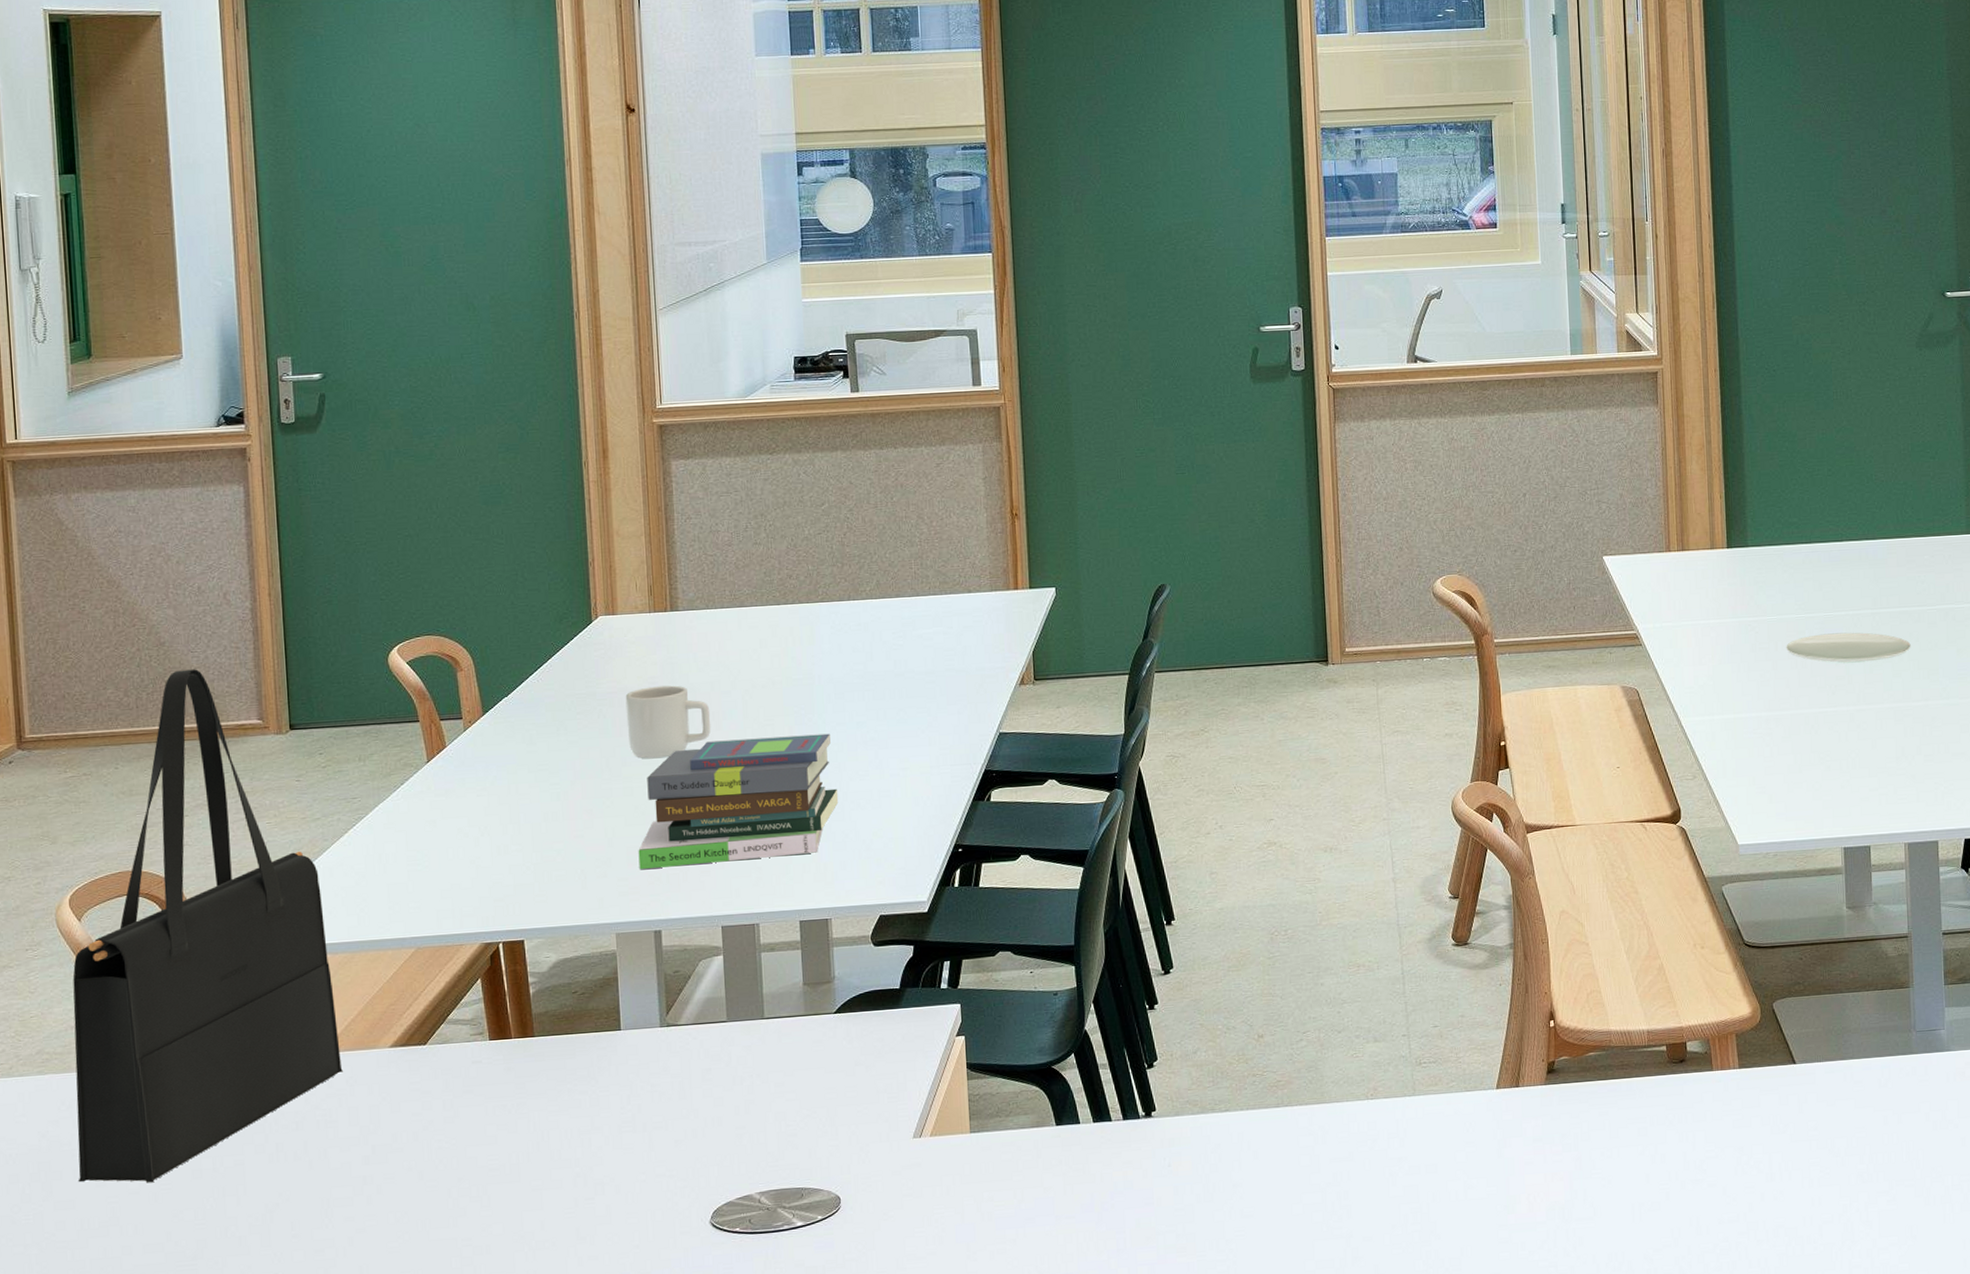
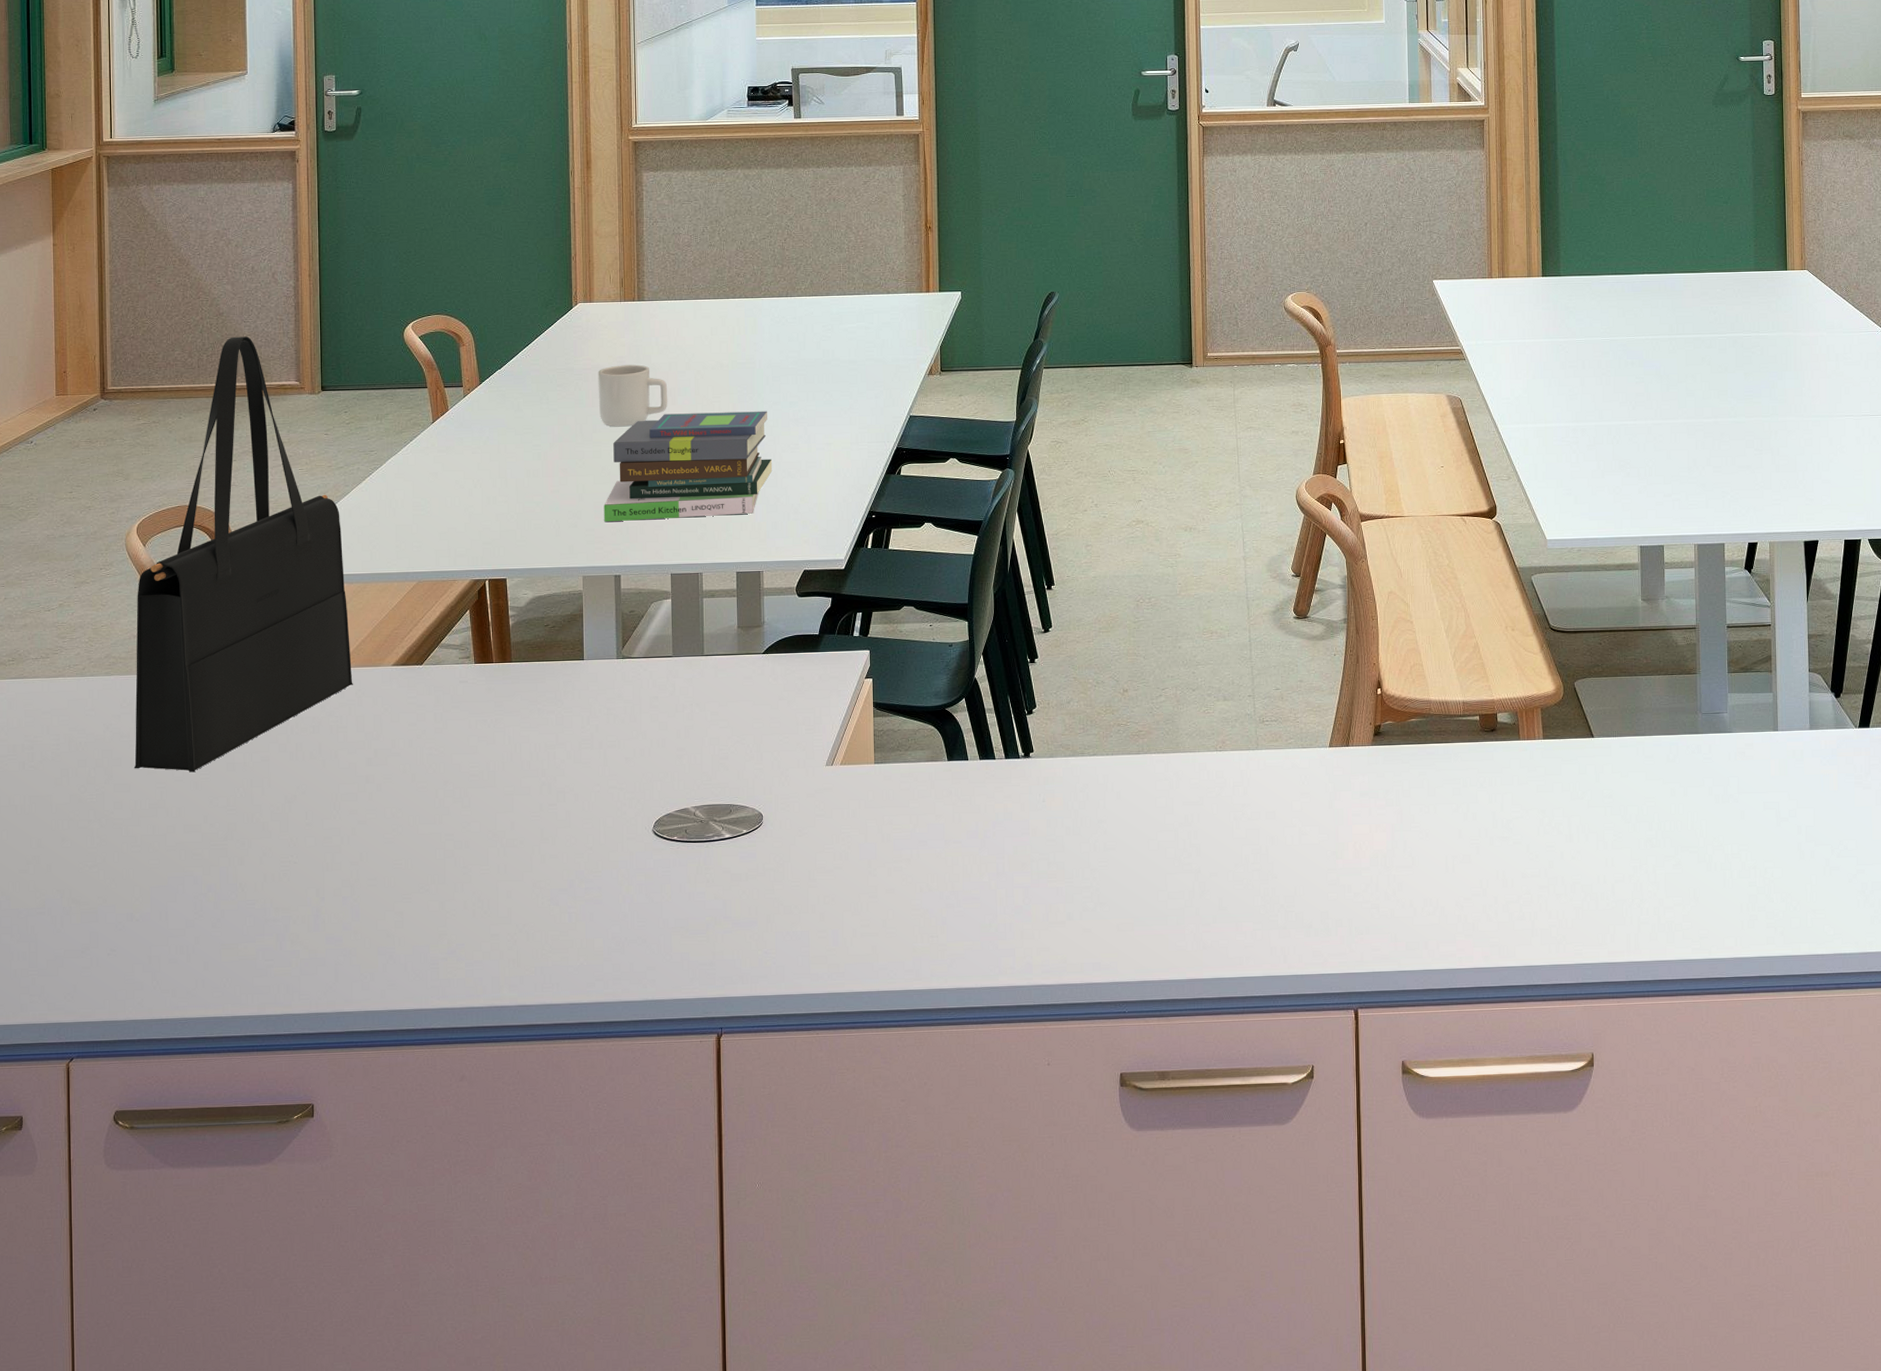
plate: present [1786,632,1911,664] -> none [1592,355,1703,382]

